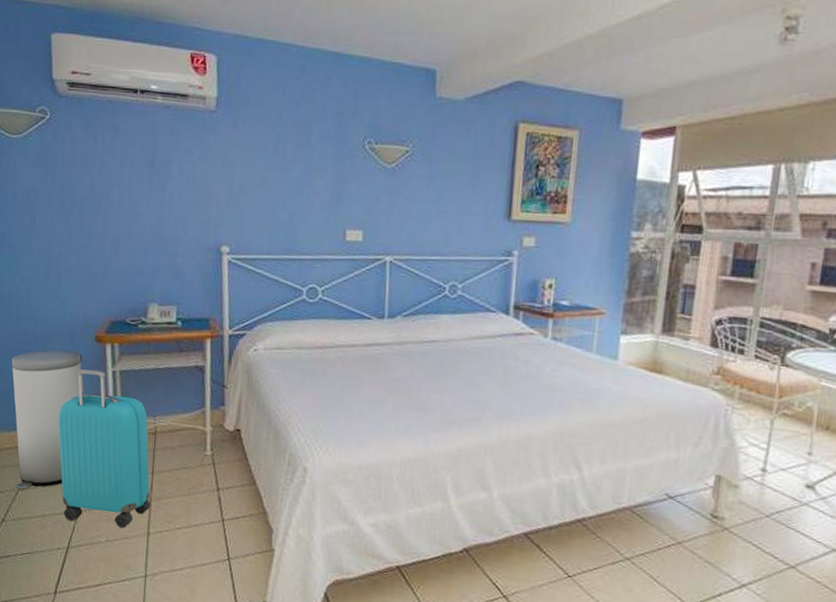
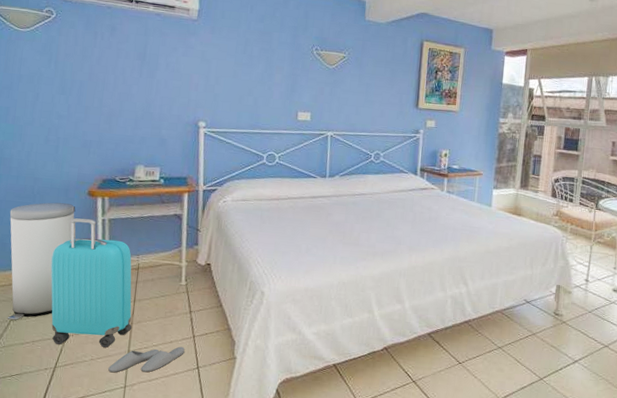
slippers: none [126,531,213,561] -> present [108,346,185,373]

